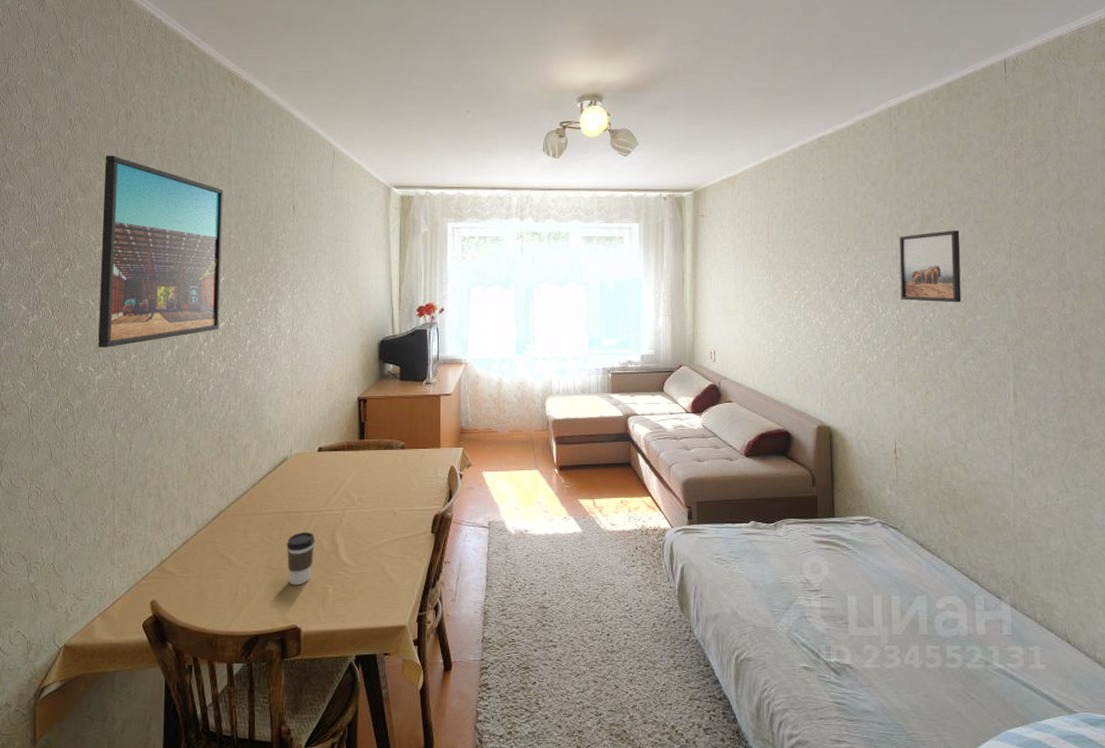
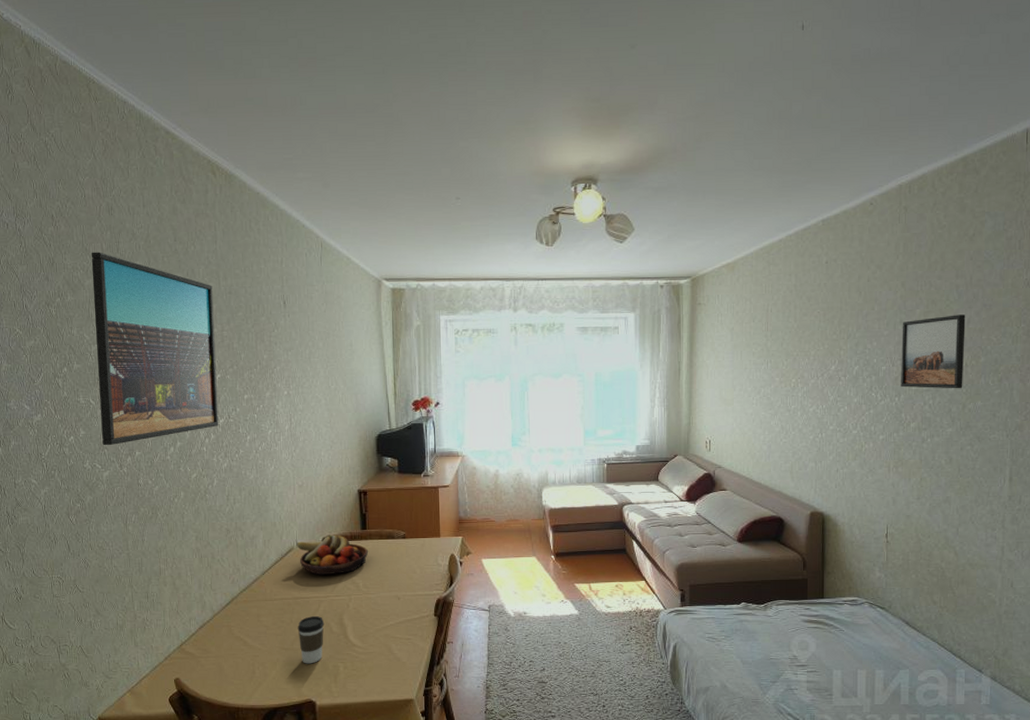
fruit bowl: none [290,444,366,488] -> present [296,534,369,576]

